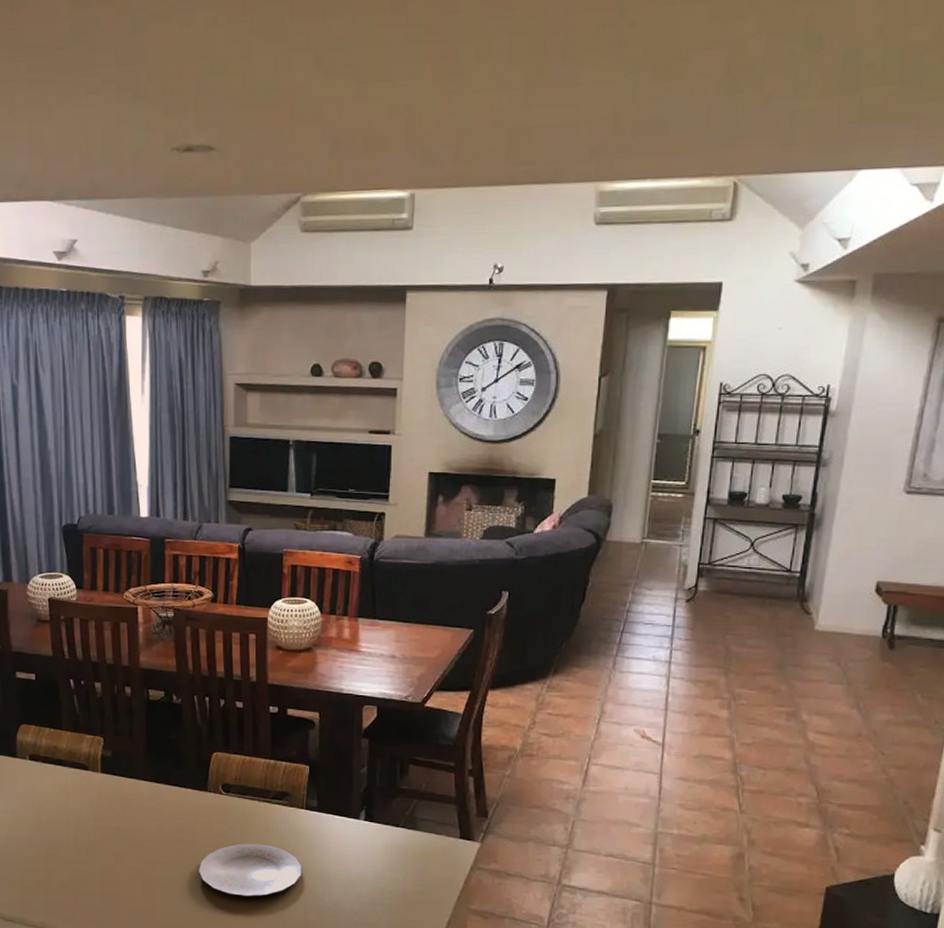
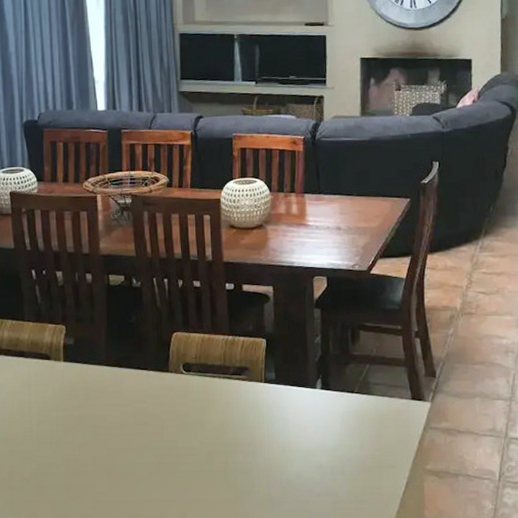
plate: present [199,843,301,897] -> none [163,421,263,477]

